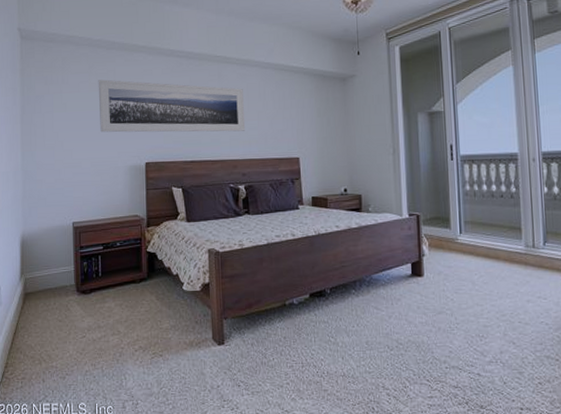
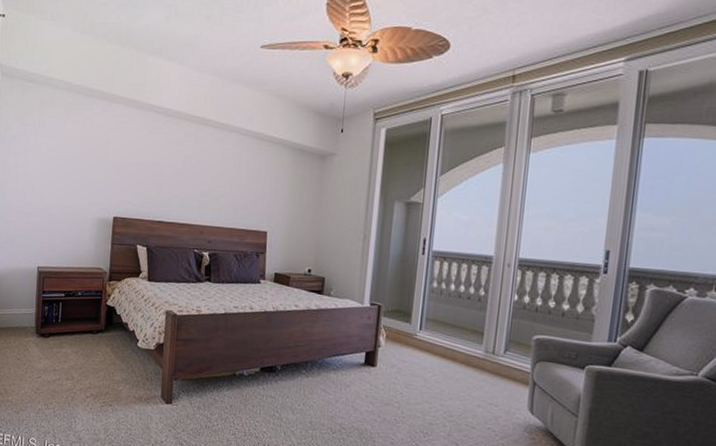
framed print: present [98,79,246,133] -> none [72,127,219,198]

